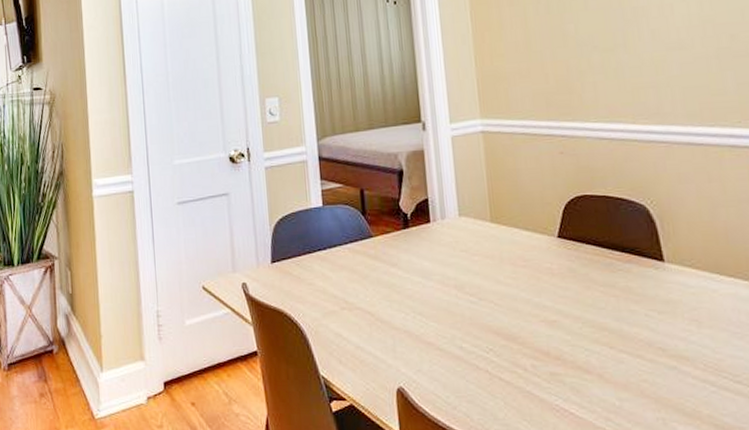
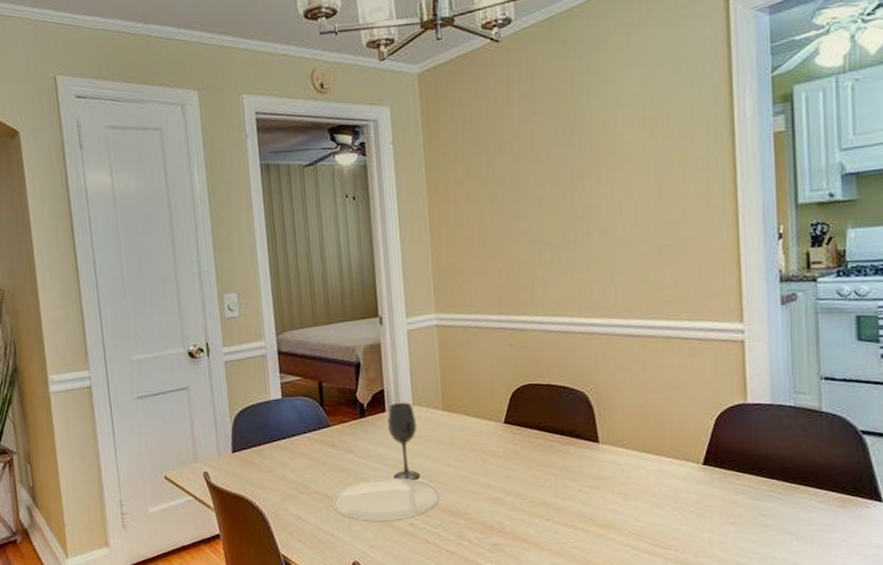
plate: none [374,295,492,345] -> present [332,478,441,523]
wine glass: none [432,213,469,298] -> present [387,403,421,480]

